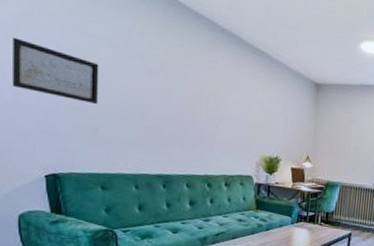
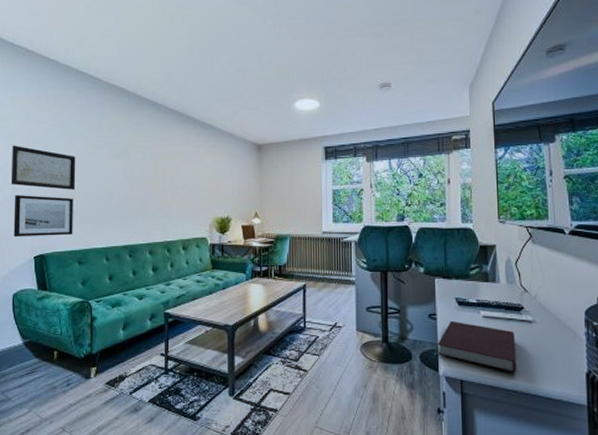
wall art: none [17,100,95,156] -> present [13,195,73,238]

